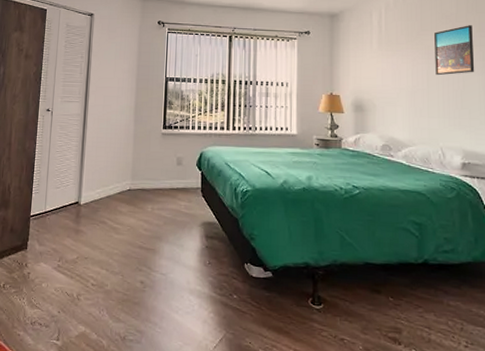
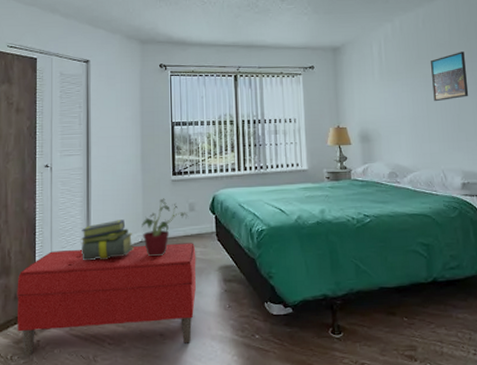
bench: none [11,190,181,294] -> present [17,243,196,357]
stack of books: none [73,166,122,203] -> present [80,219,133,261]
potted plant: none [130,150,176,206] -> present [142,198,189,257]

